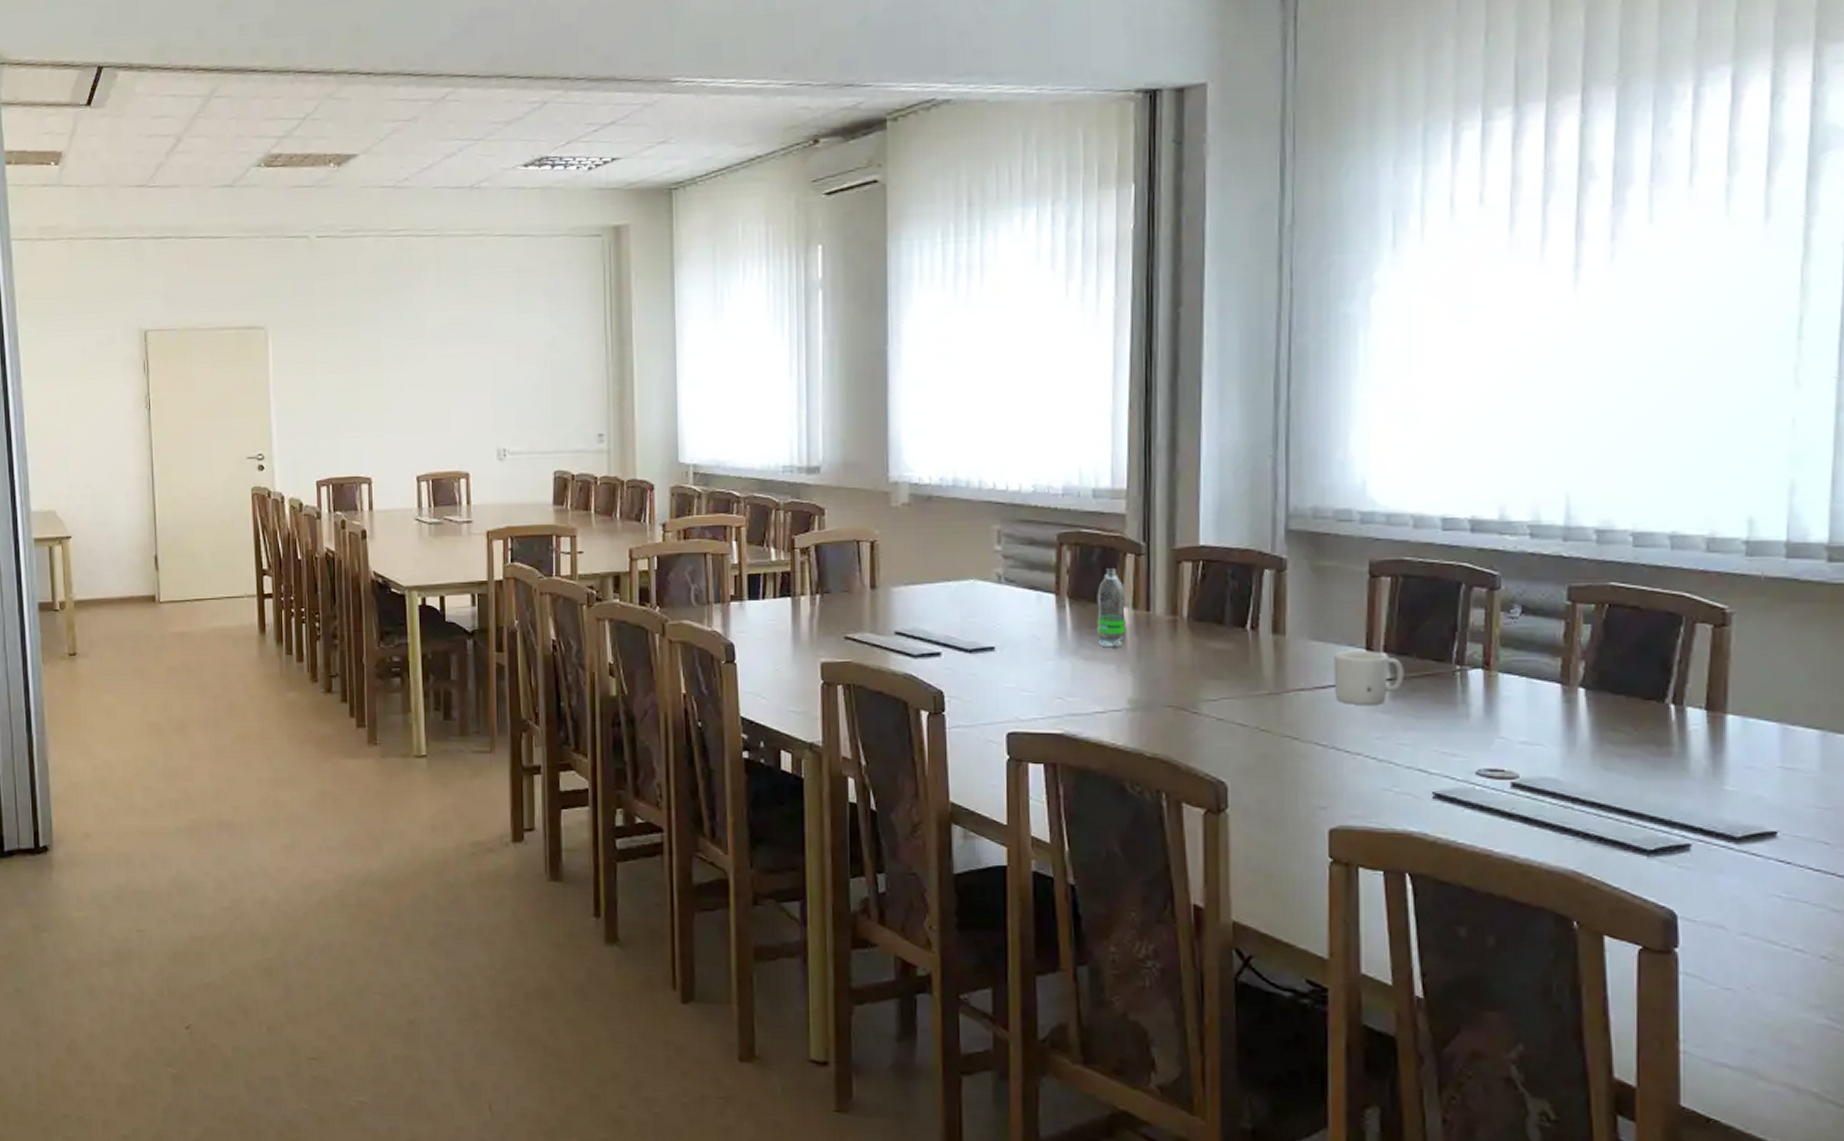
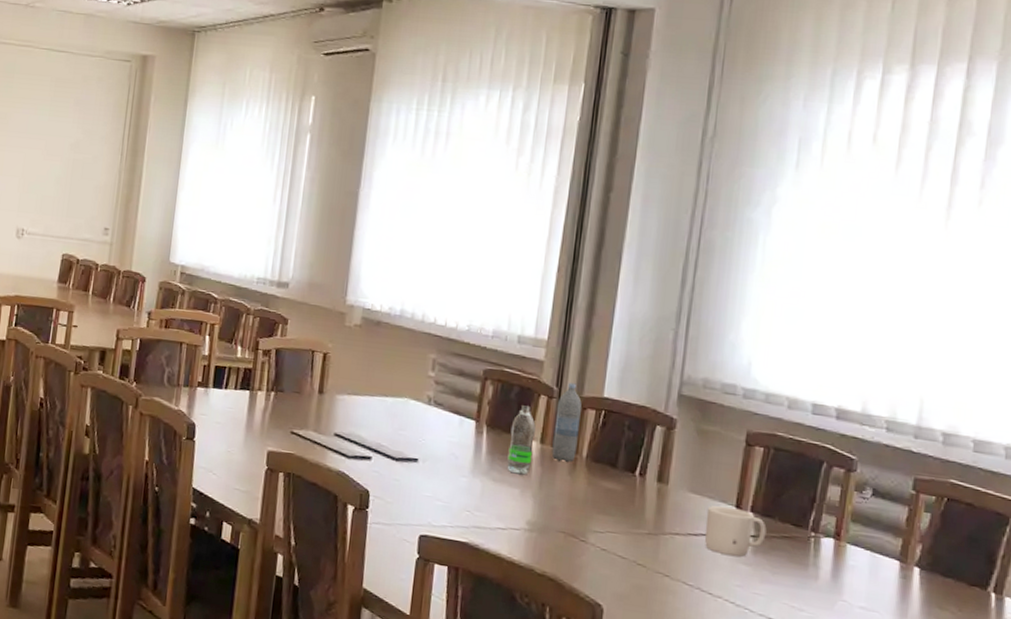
water bottle: none [1146,535,1177,627] -> present [551,383,582,463]

